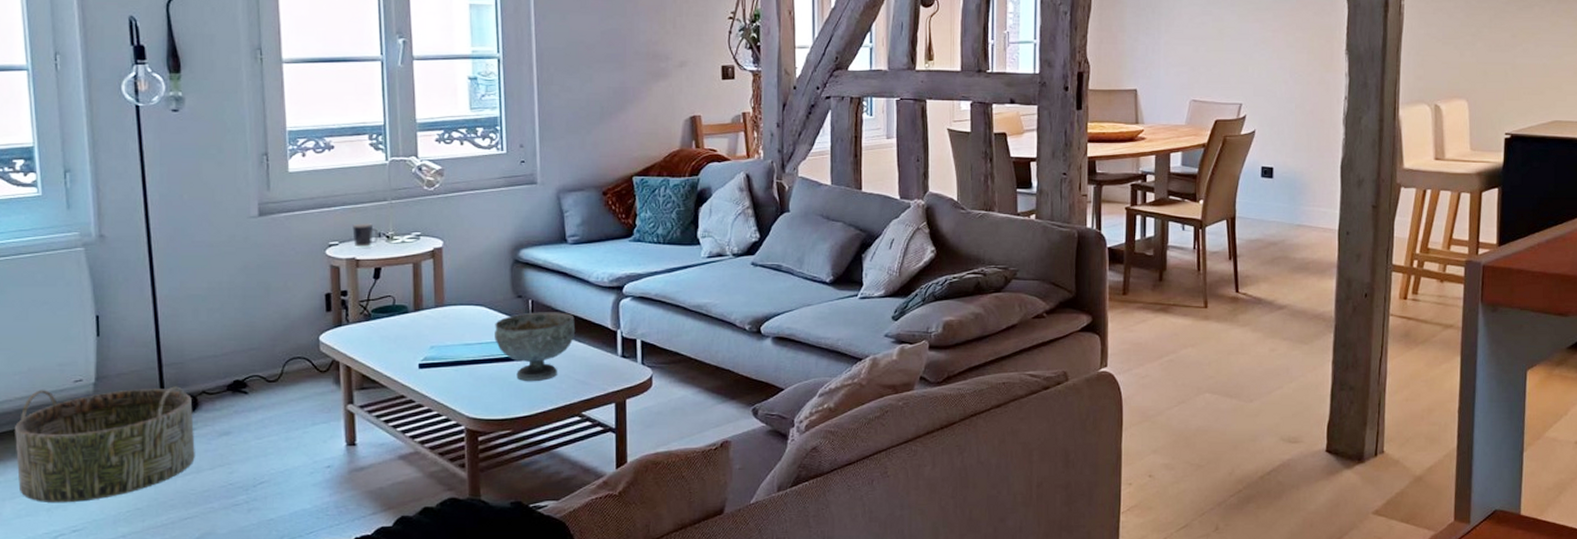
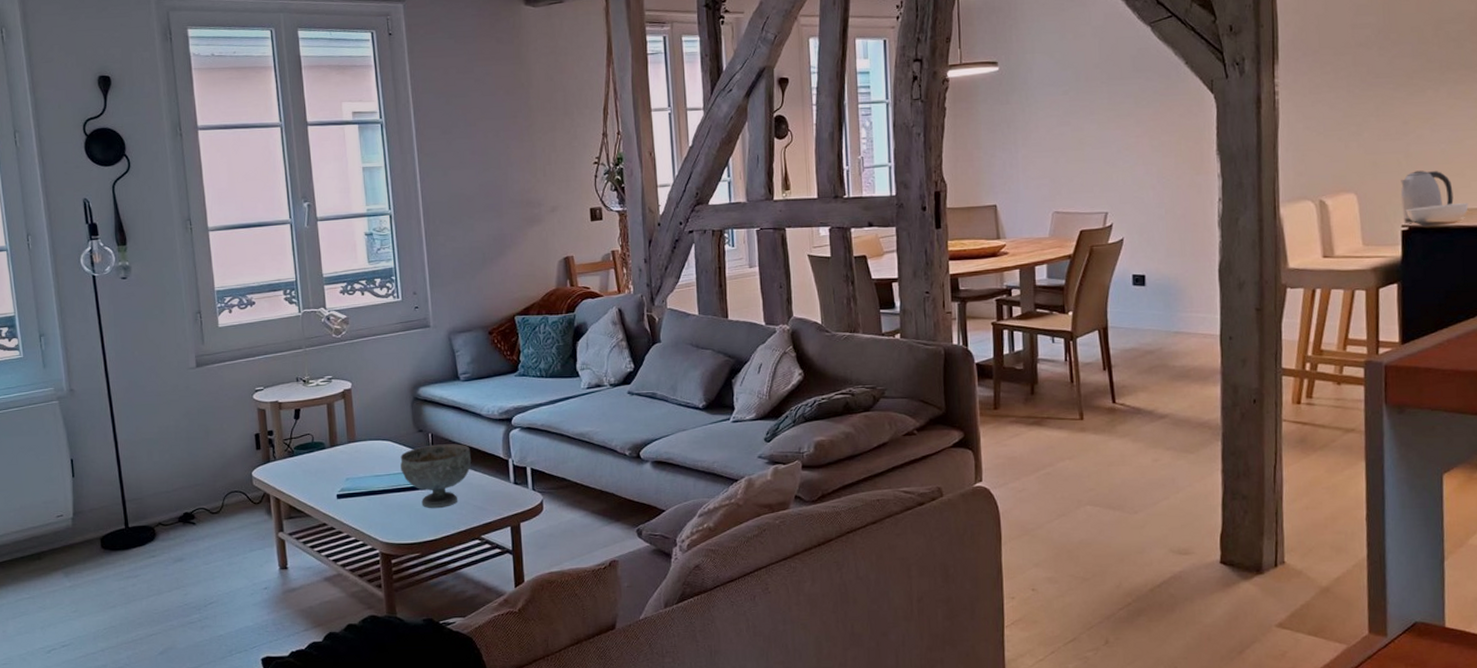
basket: present [15,386,195,502] -> none [13,519,156,621]
mug: present [352,222,379,248] -> none [274,368,297,392]
kettle: none [1505,82,1551,131] -> present [1400,170,1454,223]
bowl: none [1510,115,1563,136] -> present [1406,203,1468,227]

